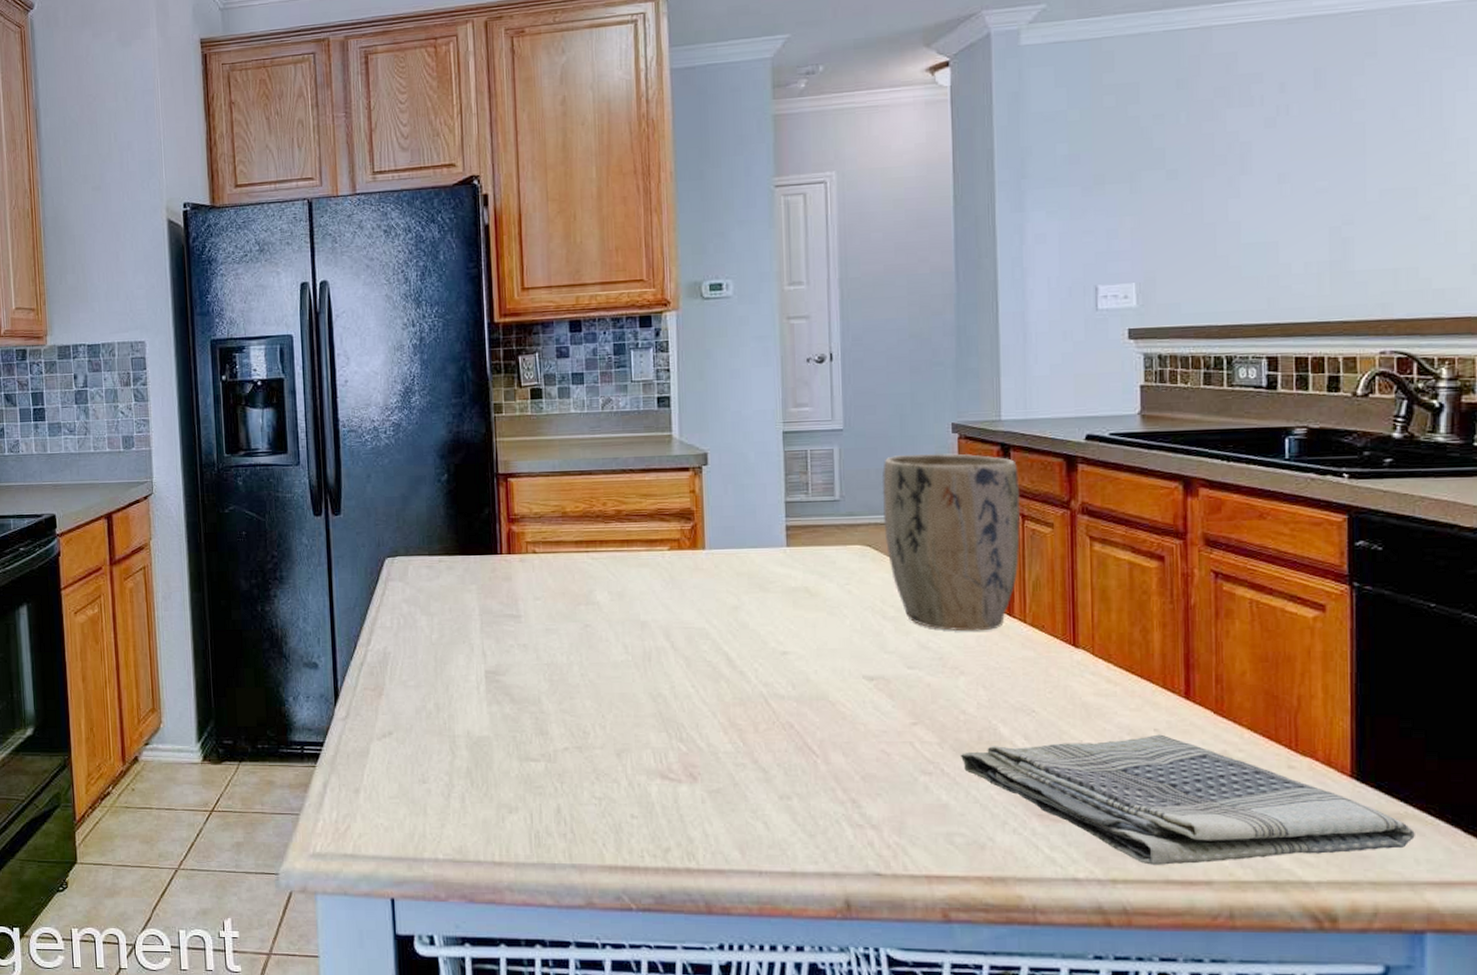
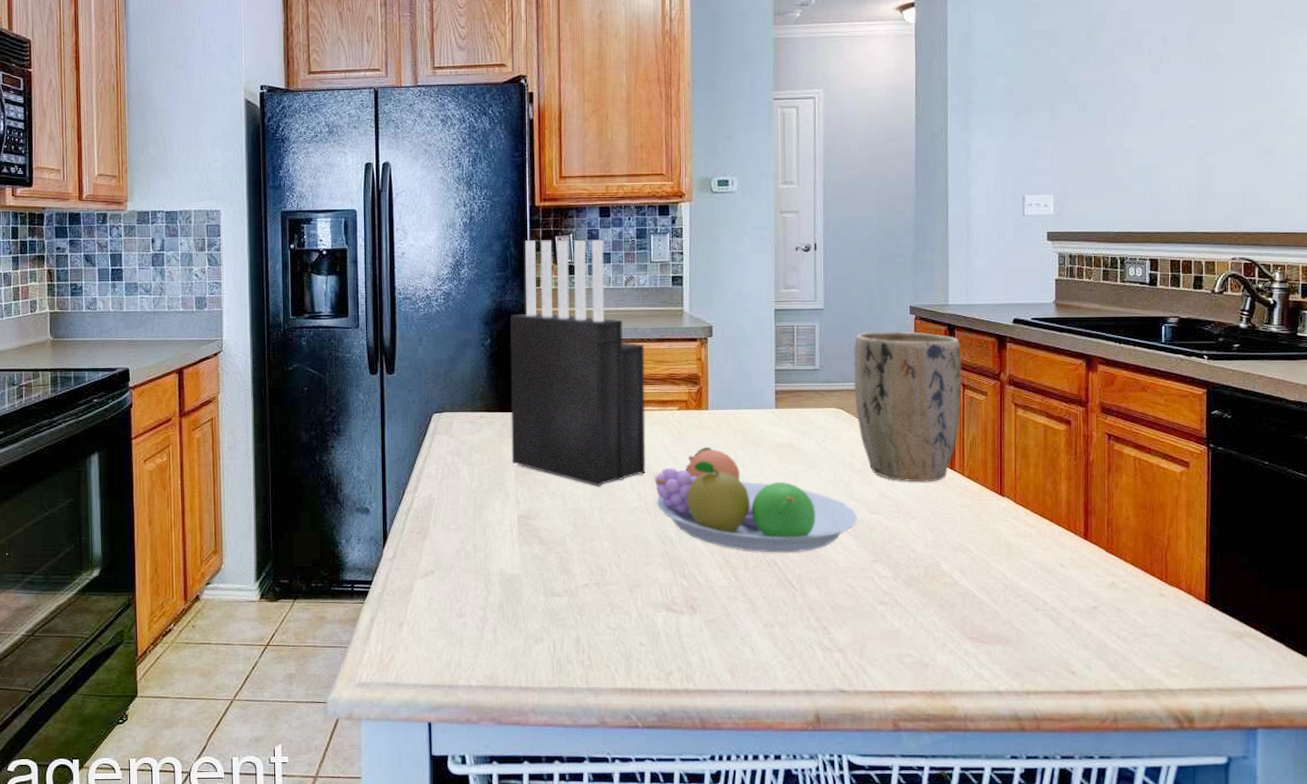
knife block: none [468,359,633,639] -> present [509,240,646,487]
fruit bowl: none [643,591,892,714] -> present [655,446,858,553]
dish towel: present [960,734,1415,865] -> none [910,569,1251,678]

